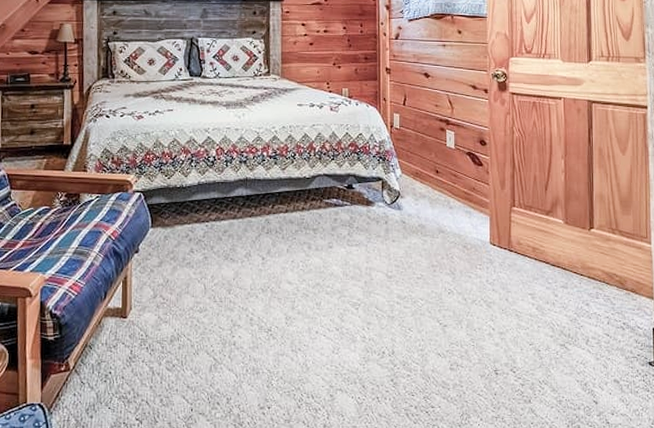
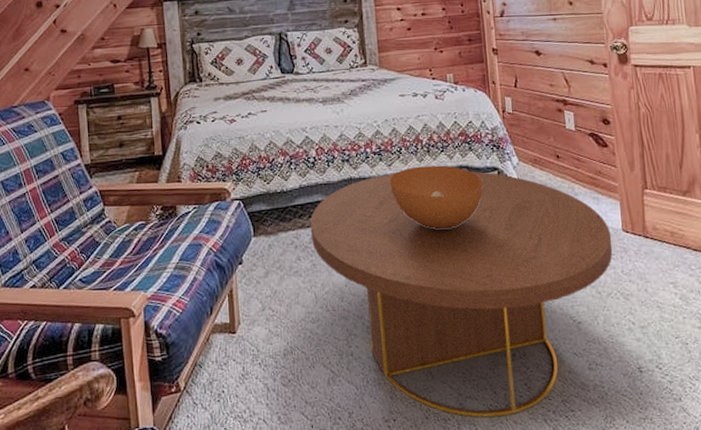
coffee table: none [205,177,480,409] -> present [310,171,613,418]
decorative bowl: none [282,172,367,232] -> present [389,165,483,230]

